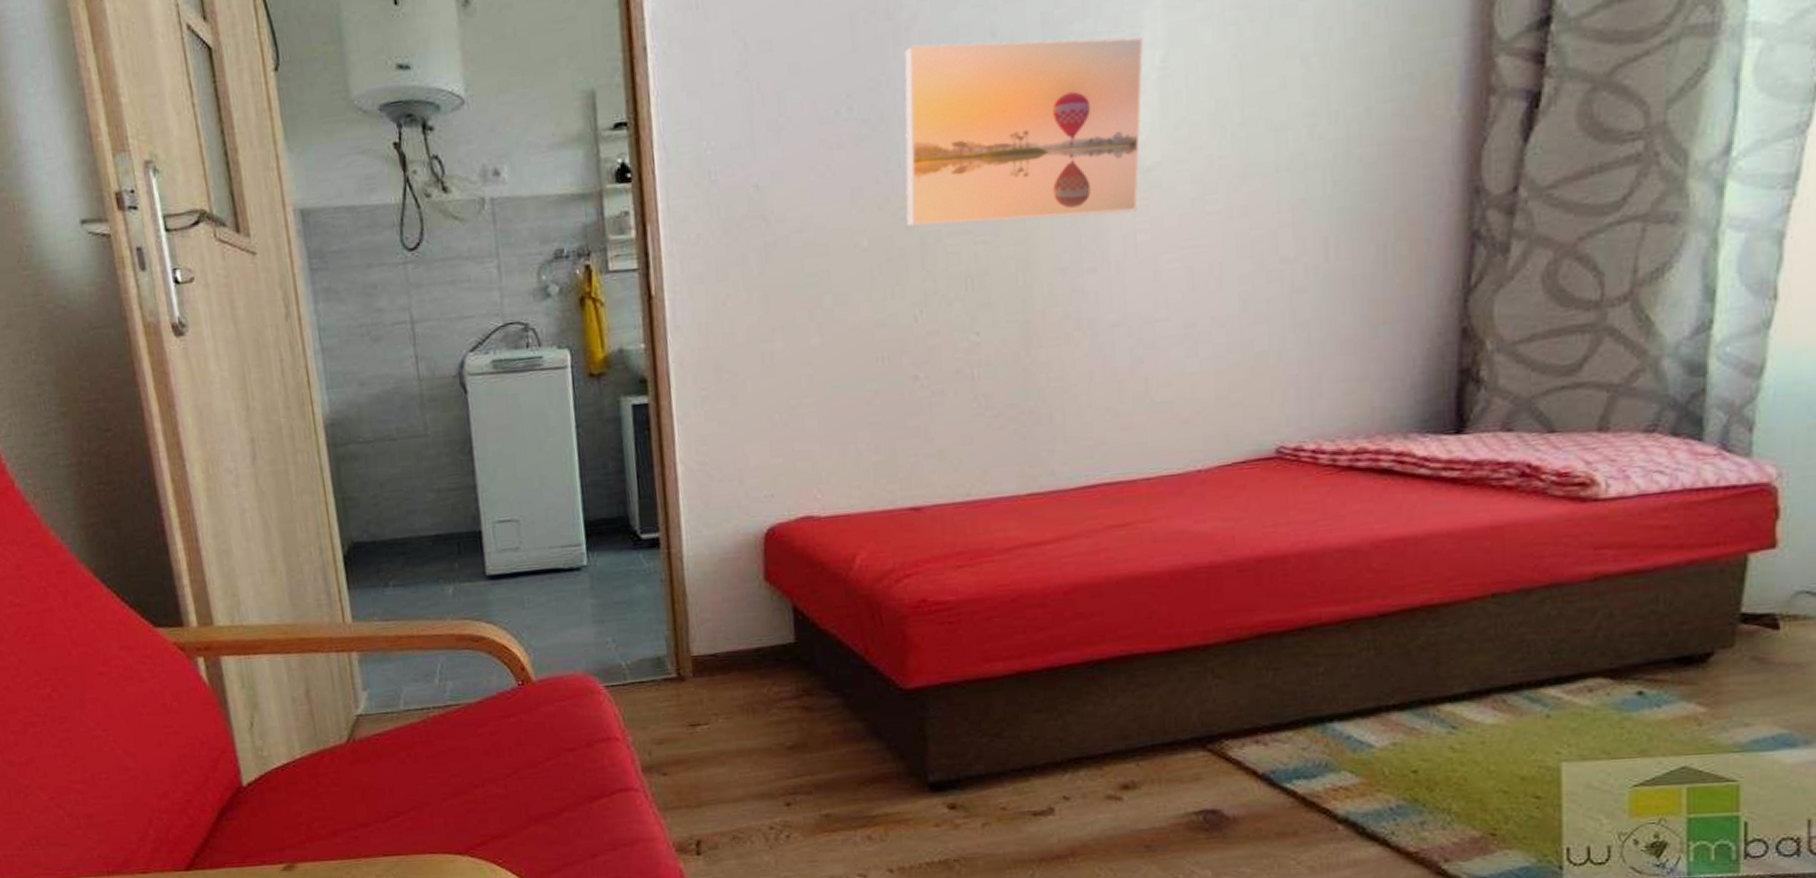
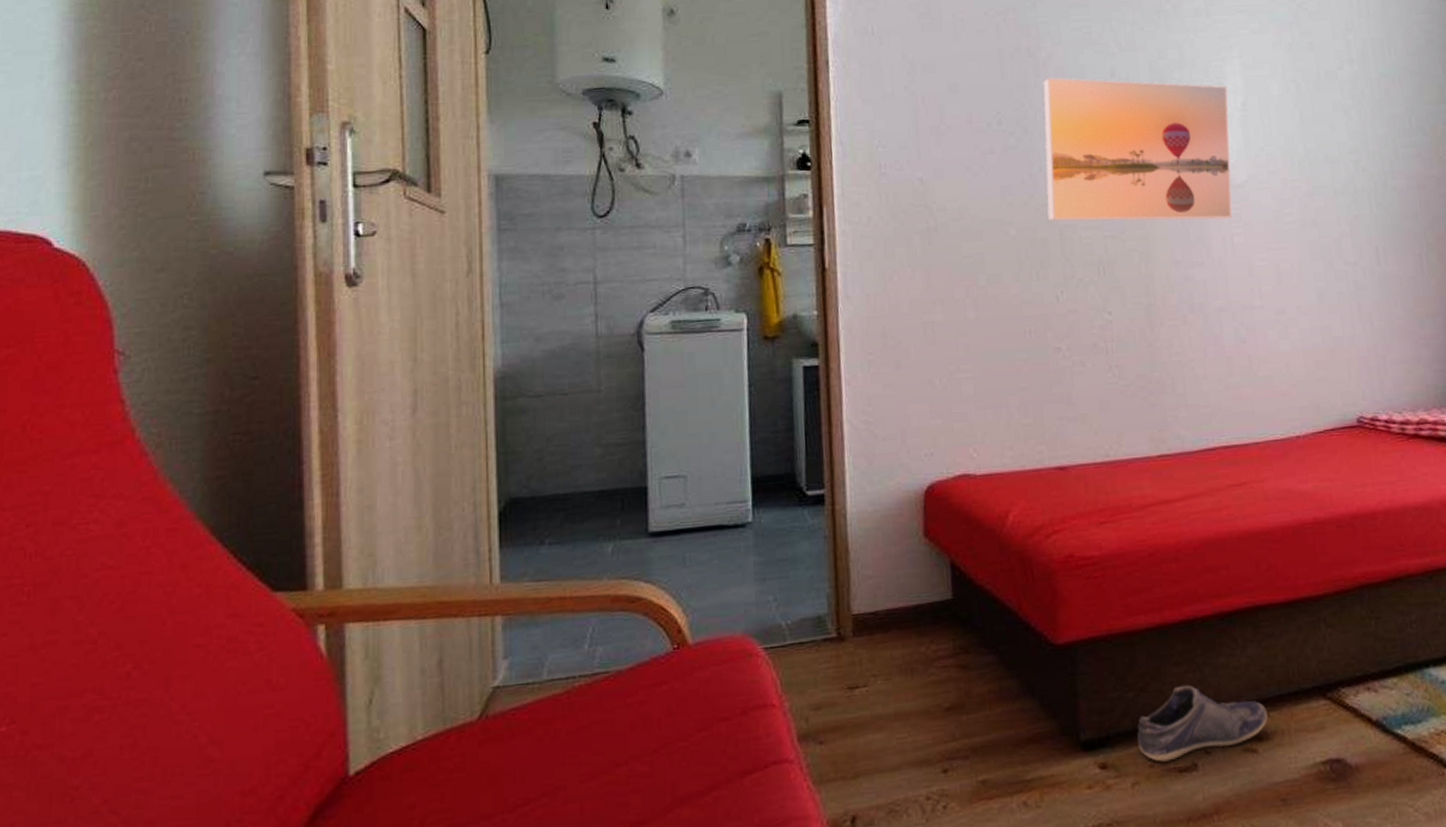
shoe: none [990,732,1136,805] -> present [1137,684,1268,762]

